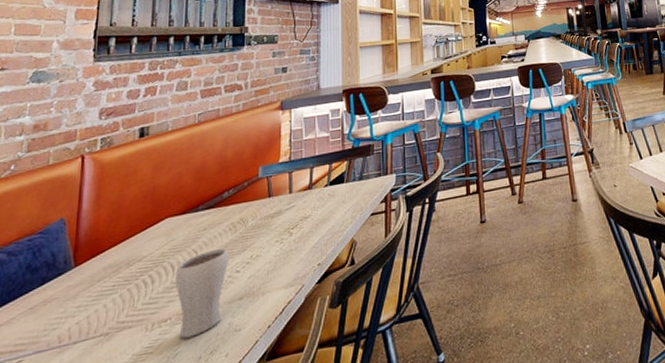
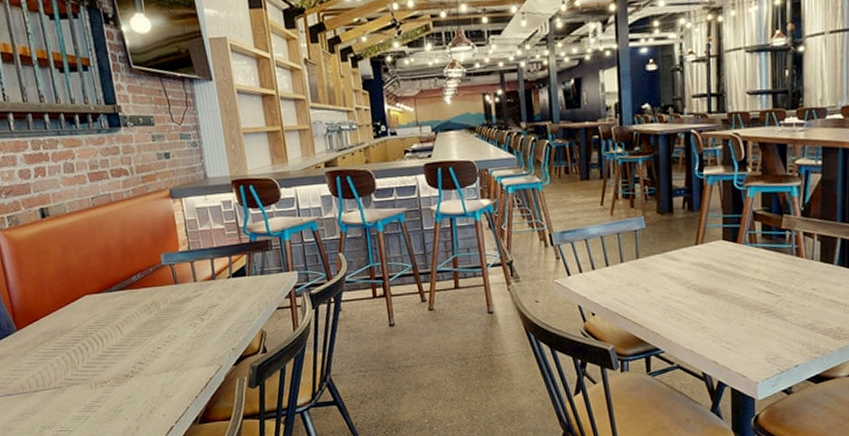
drinking glass: present [175,248,229,339] -> none [104,326,153,398]

